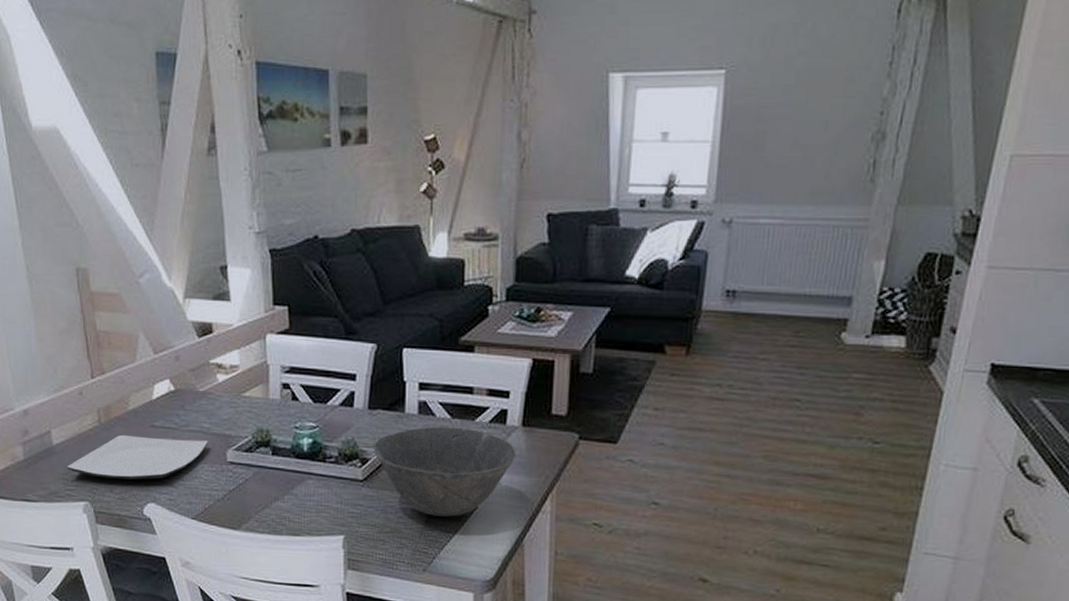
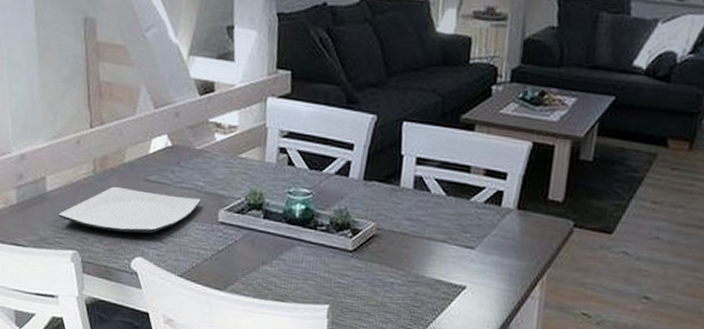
bowl: present [373,426,515,517] -> none [365,202,509,295]

